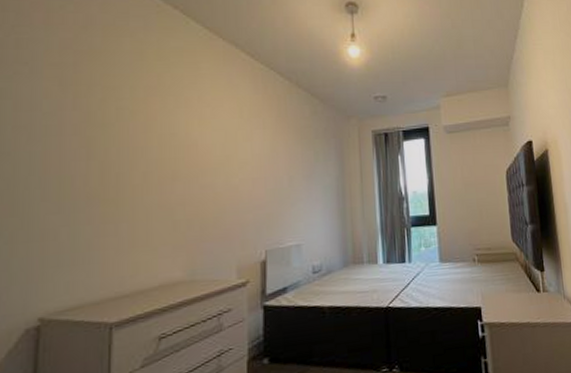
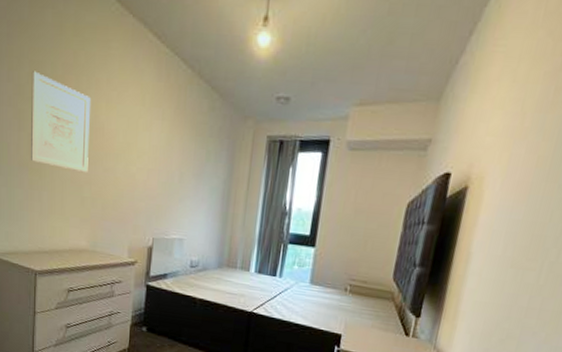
wall art: none [104,96,180,194] -> present [31,71,90,172]

